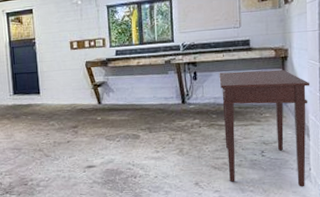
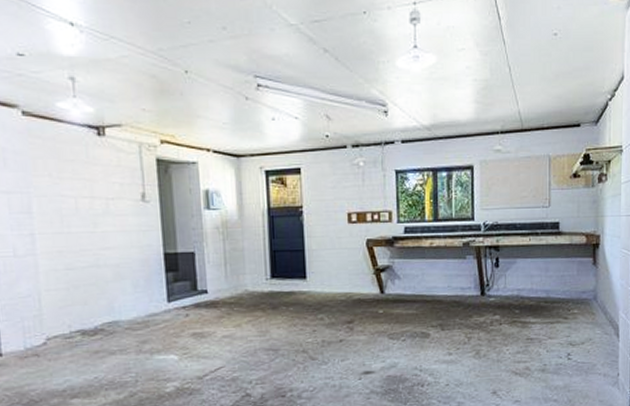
desk: present [219,69,310,187] -> none [524,258,622,395]

